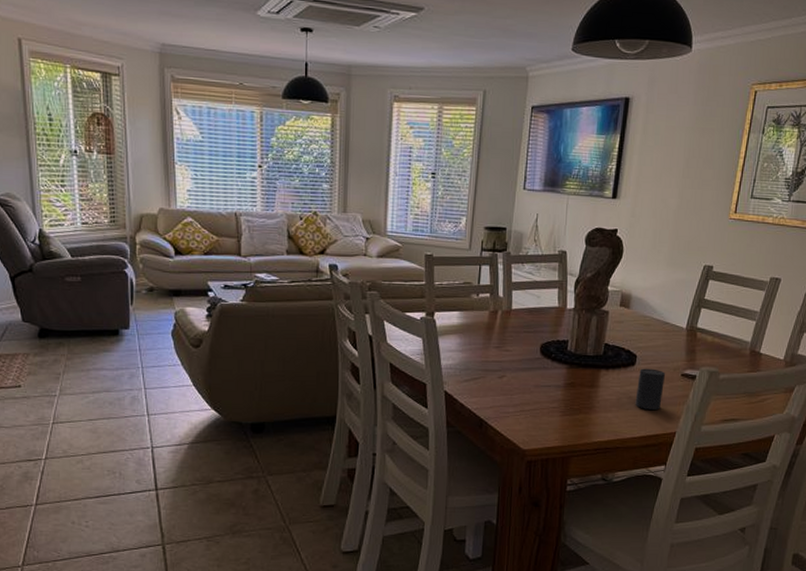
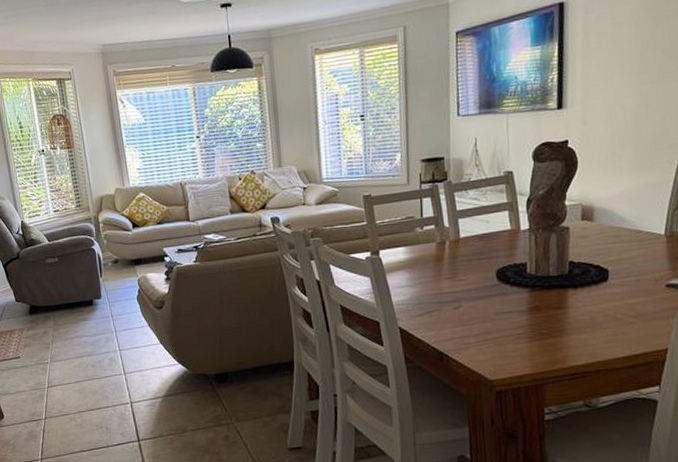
cup: present [635,368,666,410] -> none [613,282,647,327]

